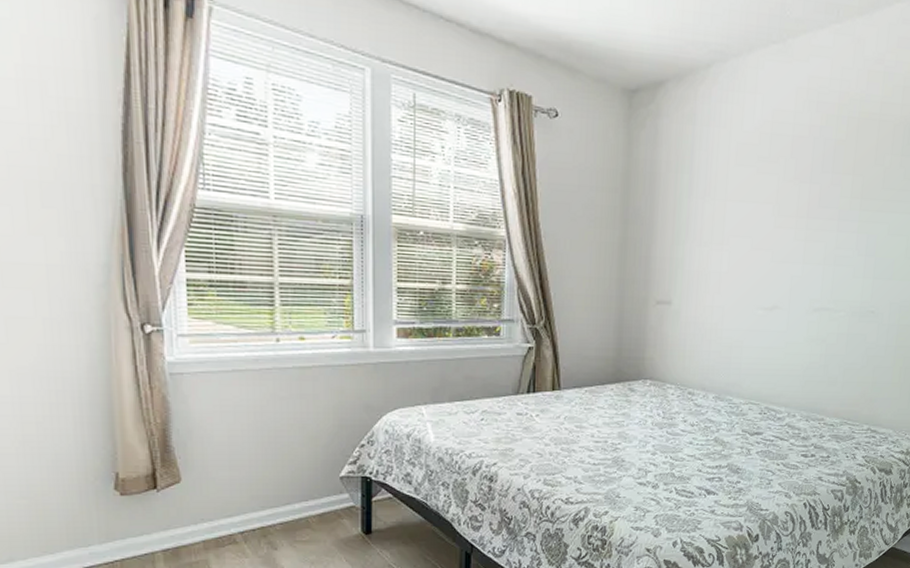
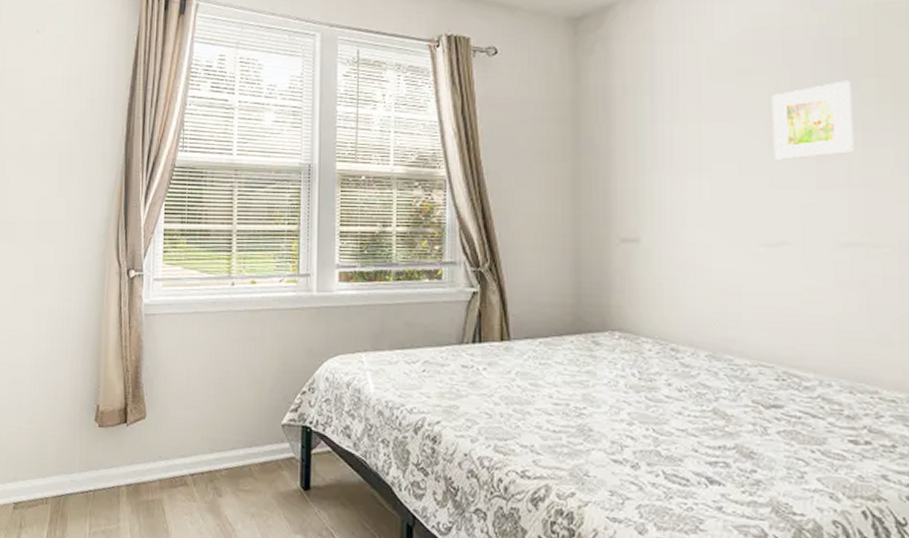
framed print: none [777,175,835,239] -> present [771,80,854,160]

